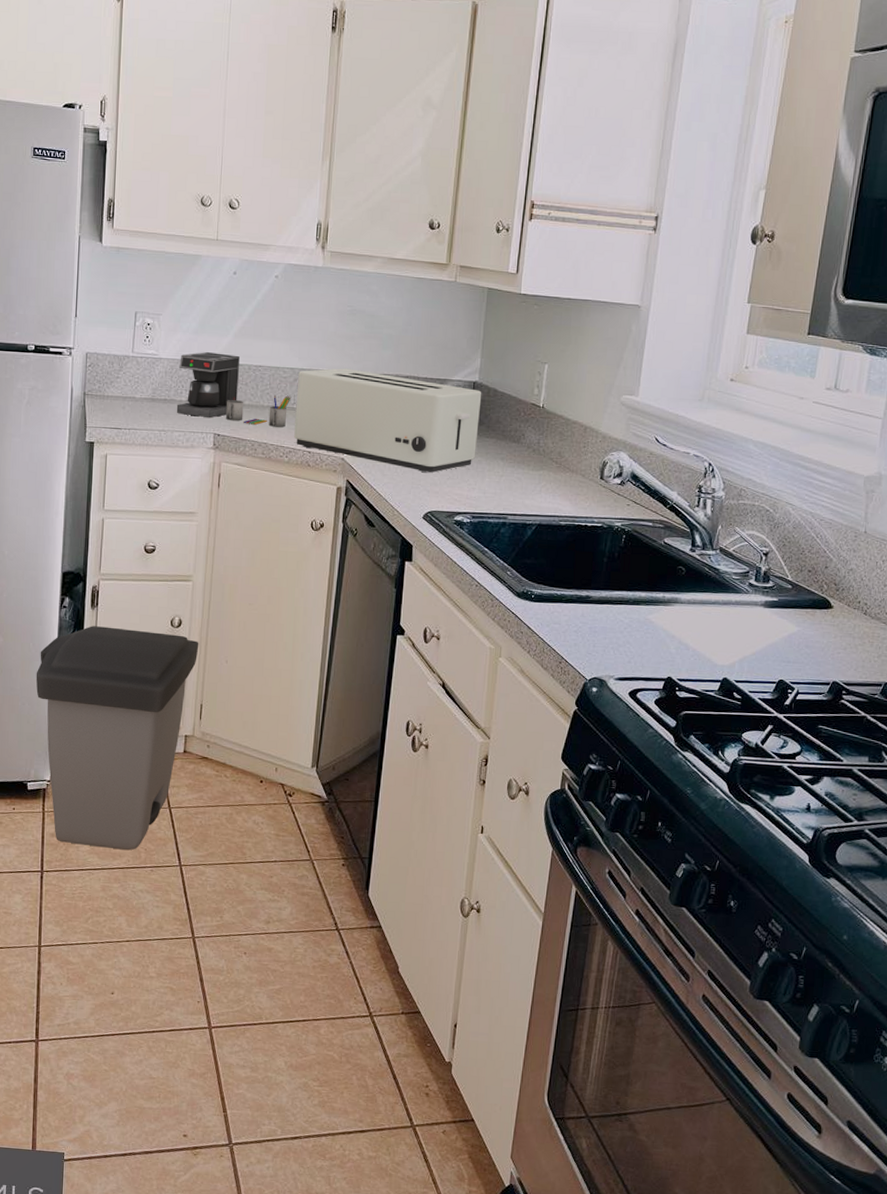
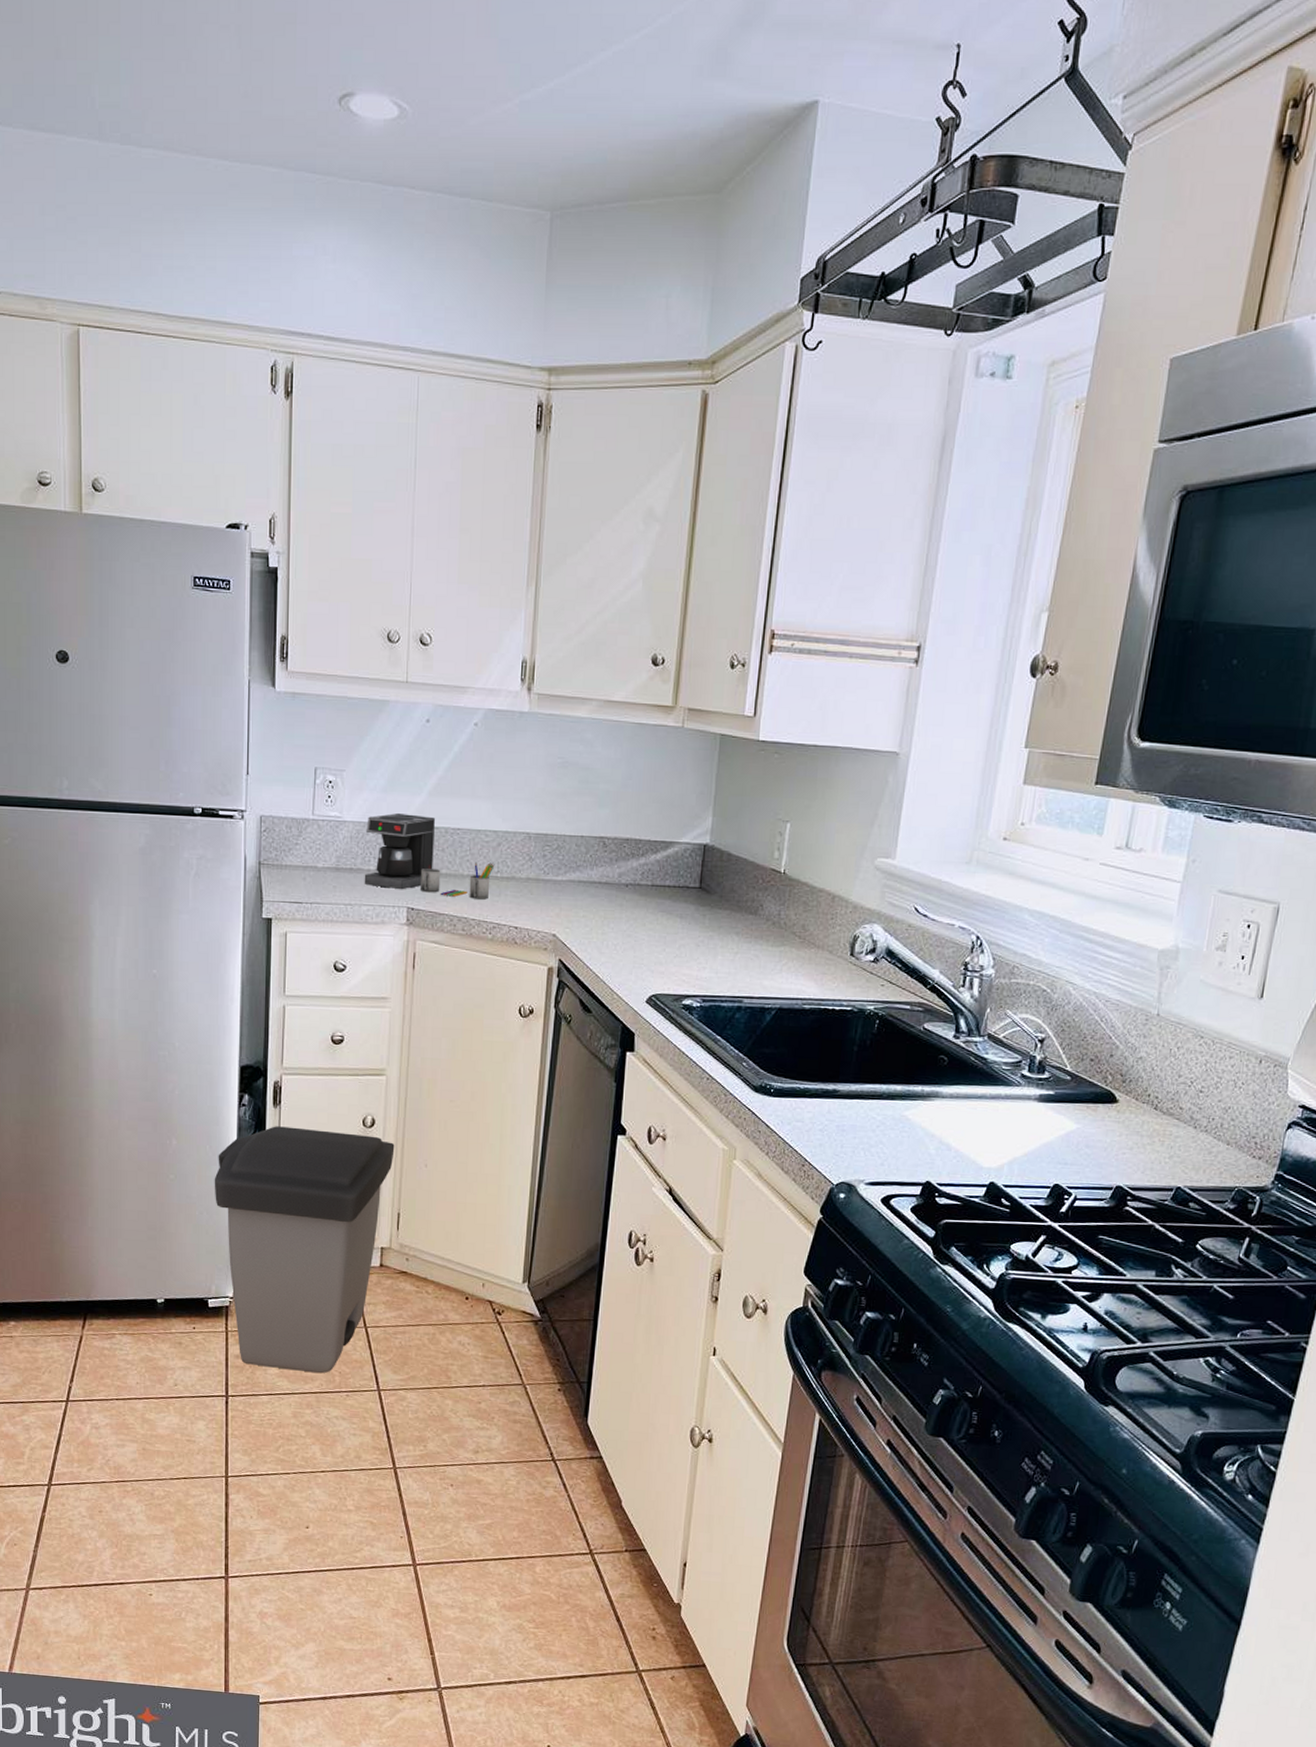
toaster: present [294,368,482,473] -> none [498,830,714,950]

